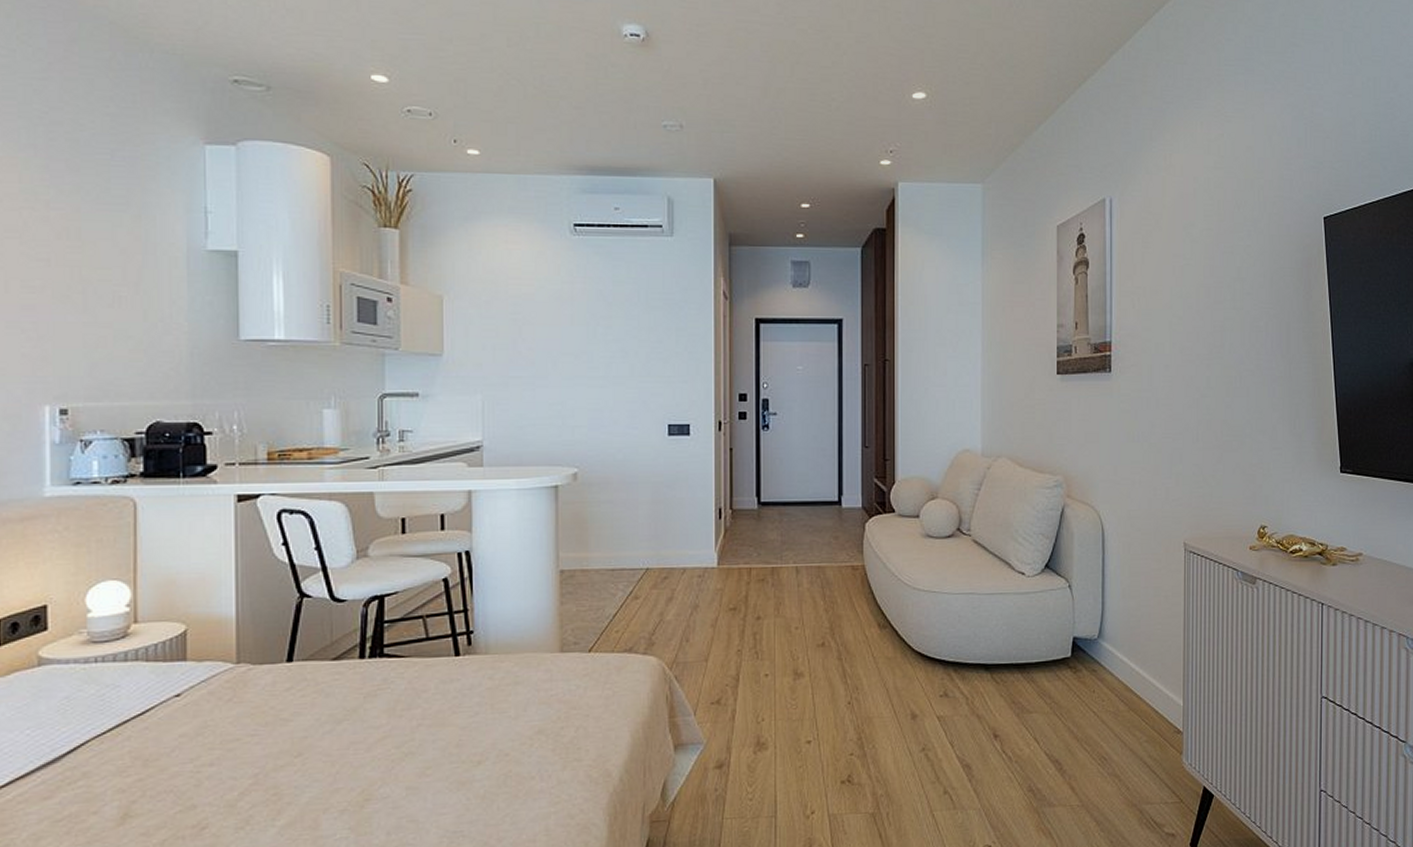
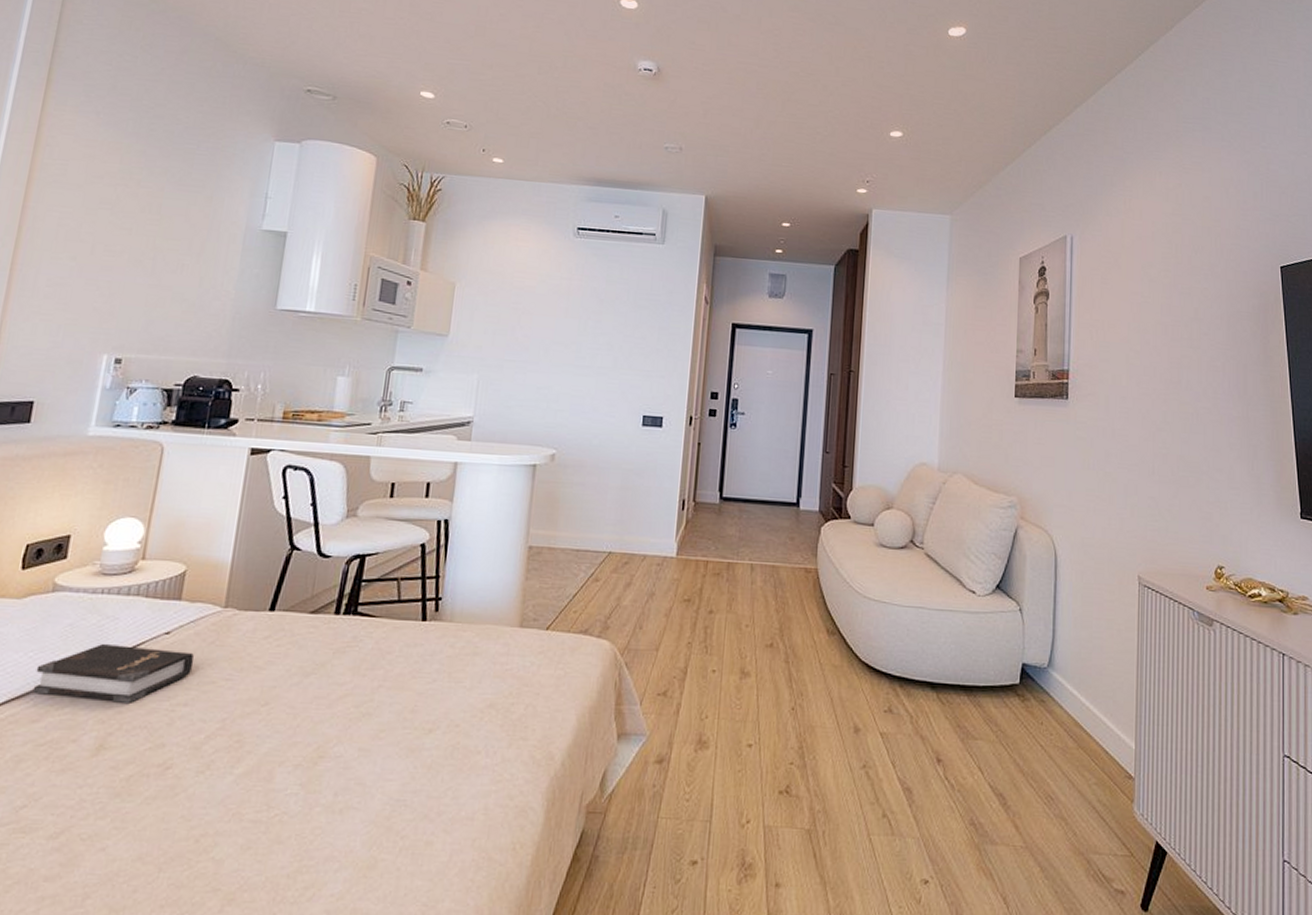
hardback book: none [37,712,213,771] -> present [32,643,194,703]

